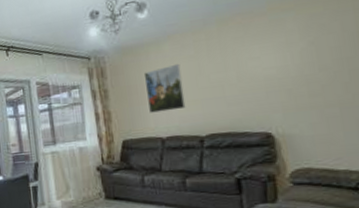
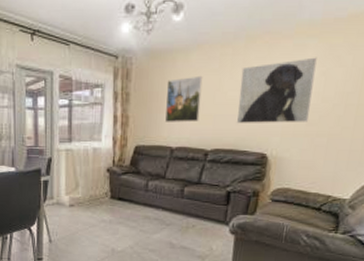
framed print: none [219,28,309,104] -> present [236,57,317,123]

